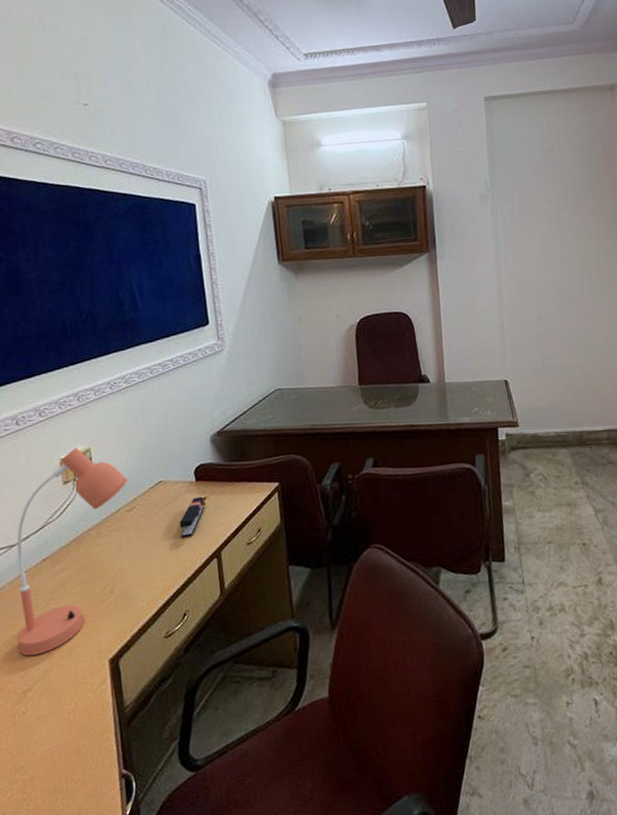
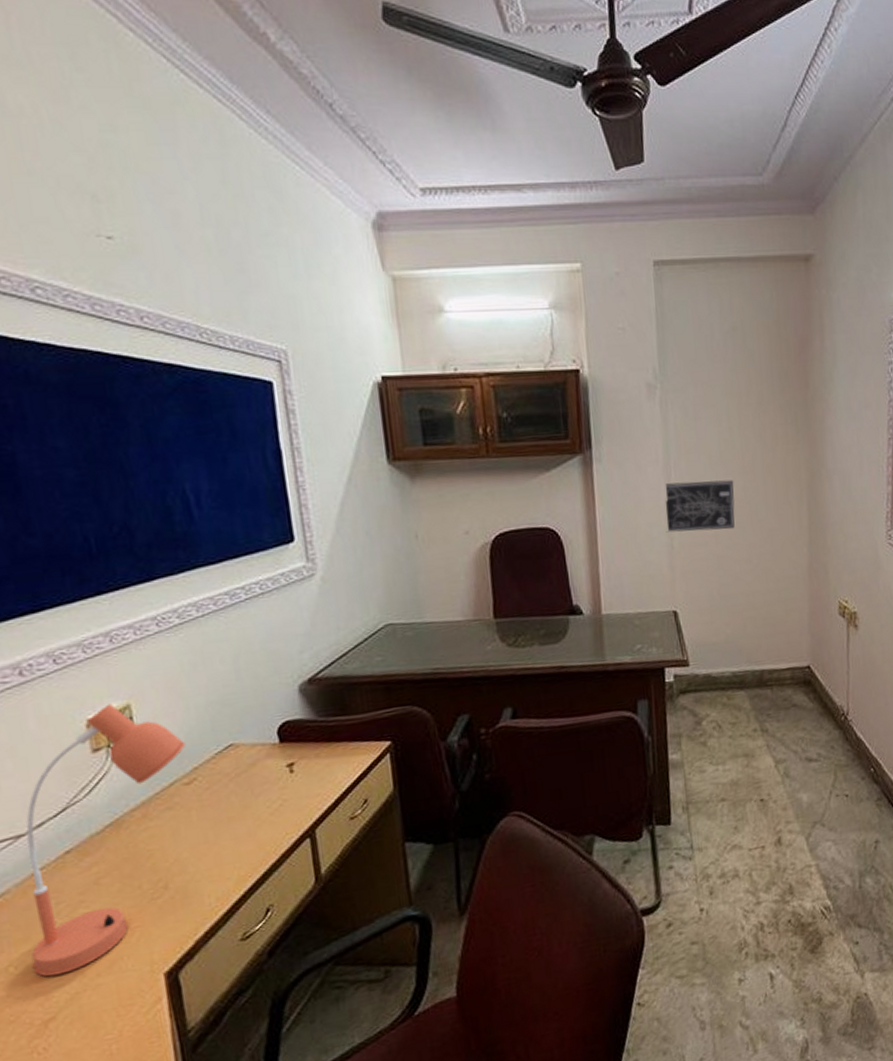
stapler: present [179,496,205,537] -> none [258,761,293,814]
wall art: none [496,271,556,315] -> present [665,480,735,533]

